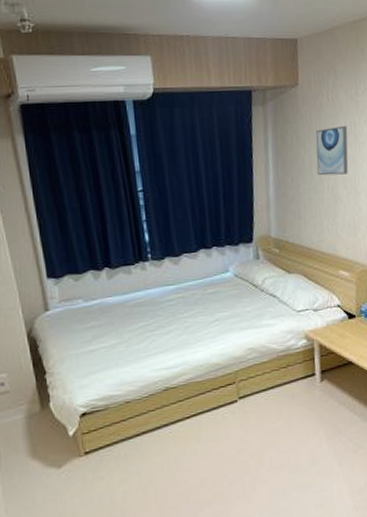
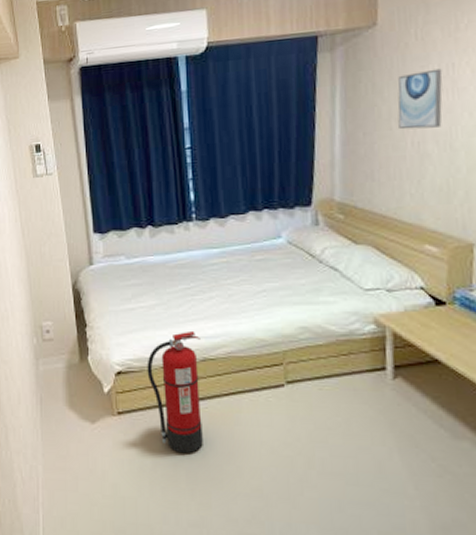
fire extinguisher: none [111,363,169,479] -> present [147,330,203,454]

